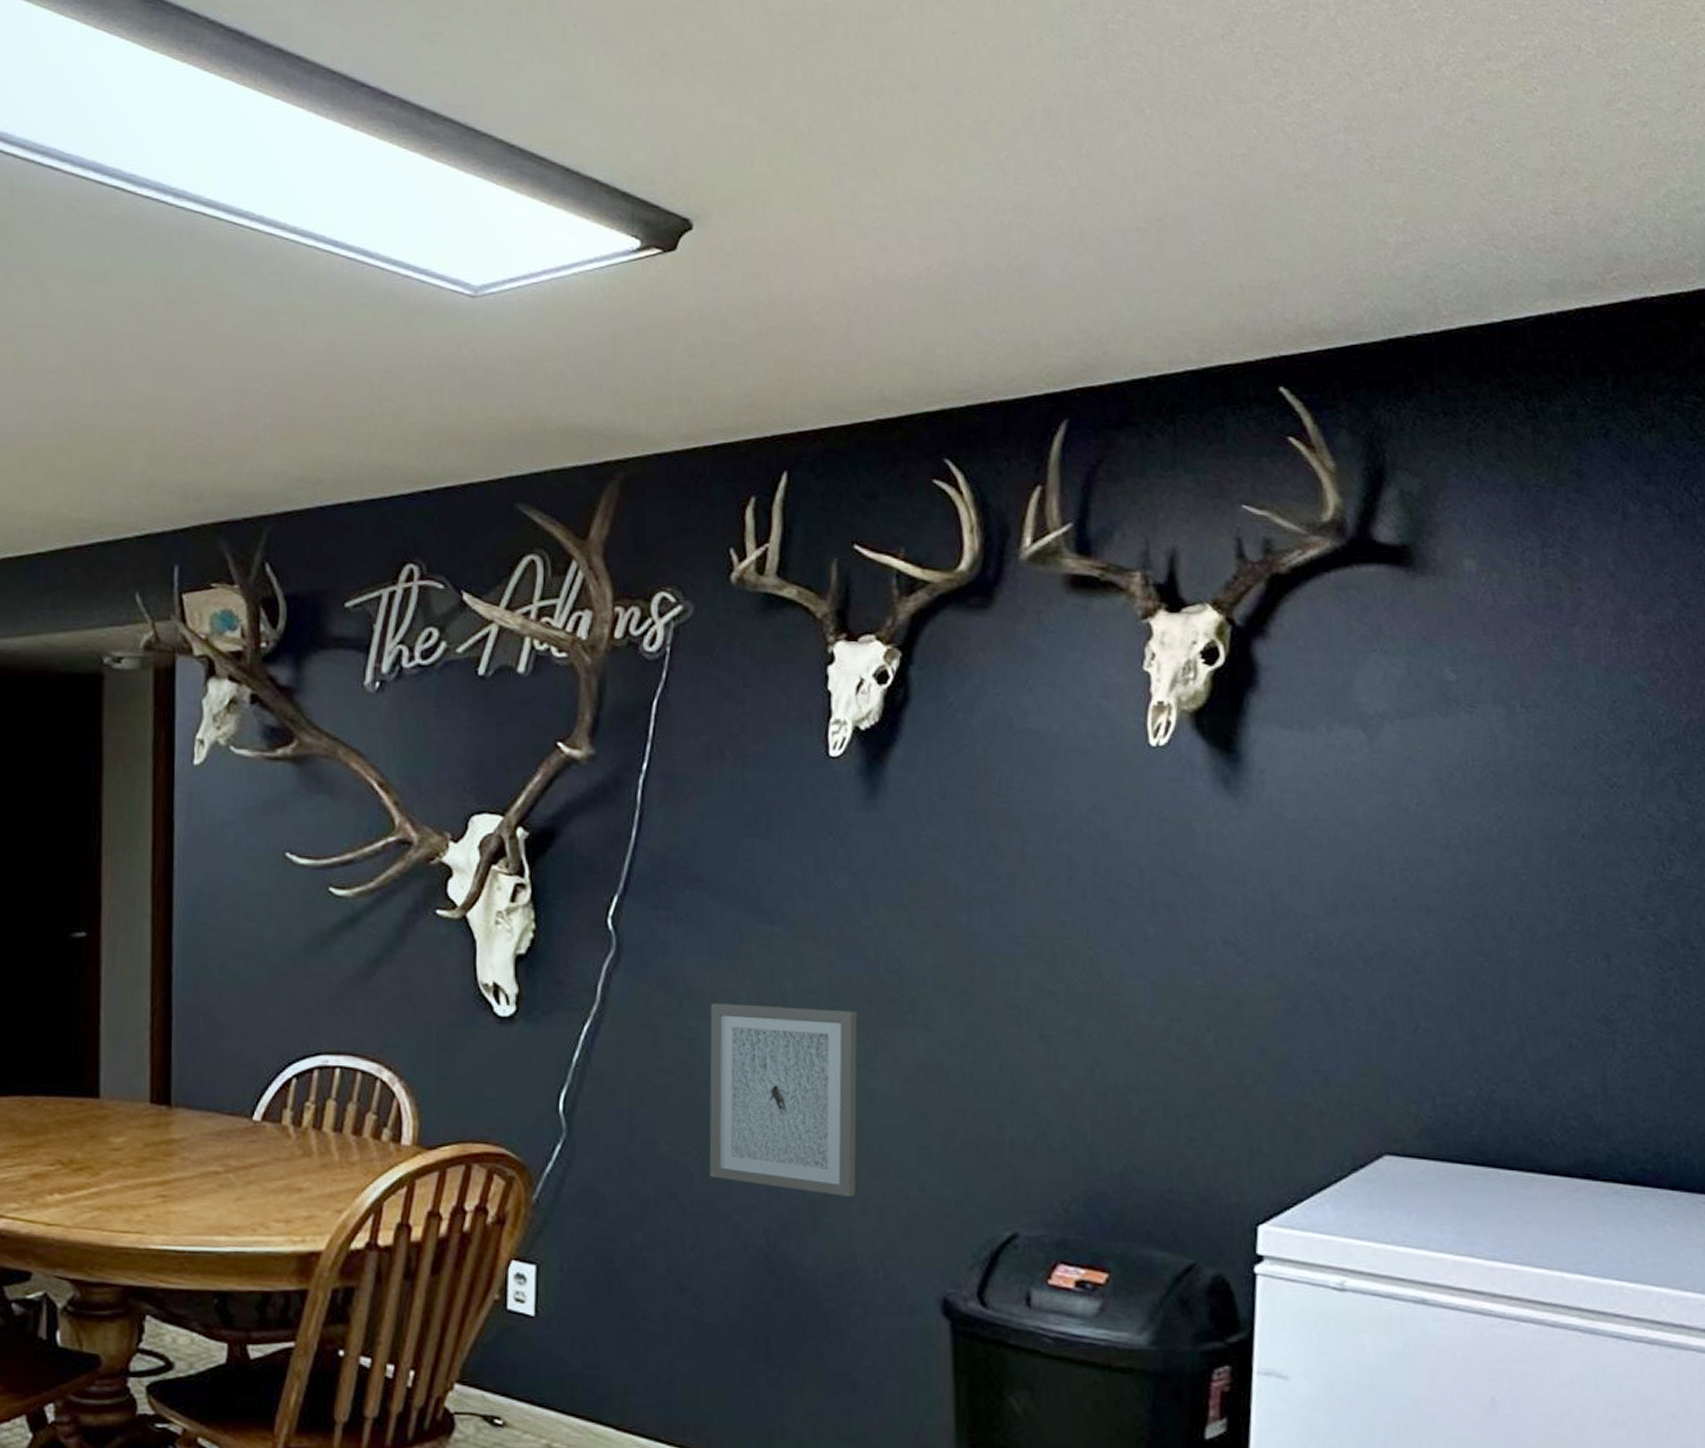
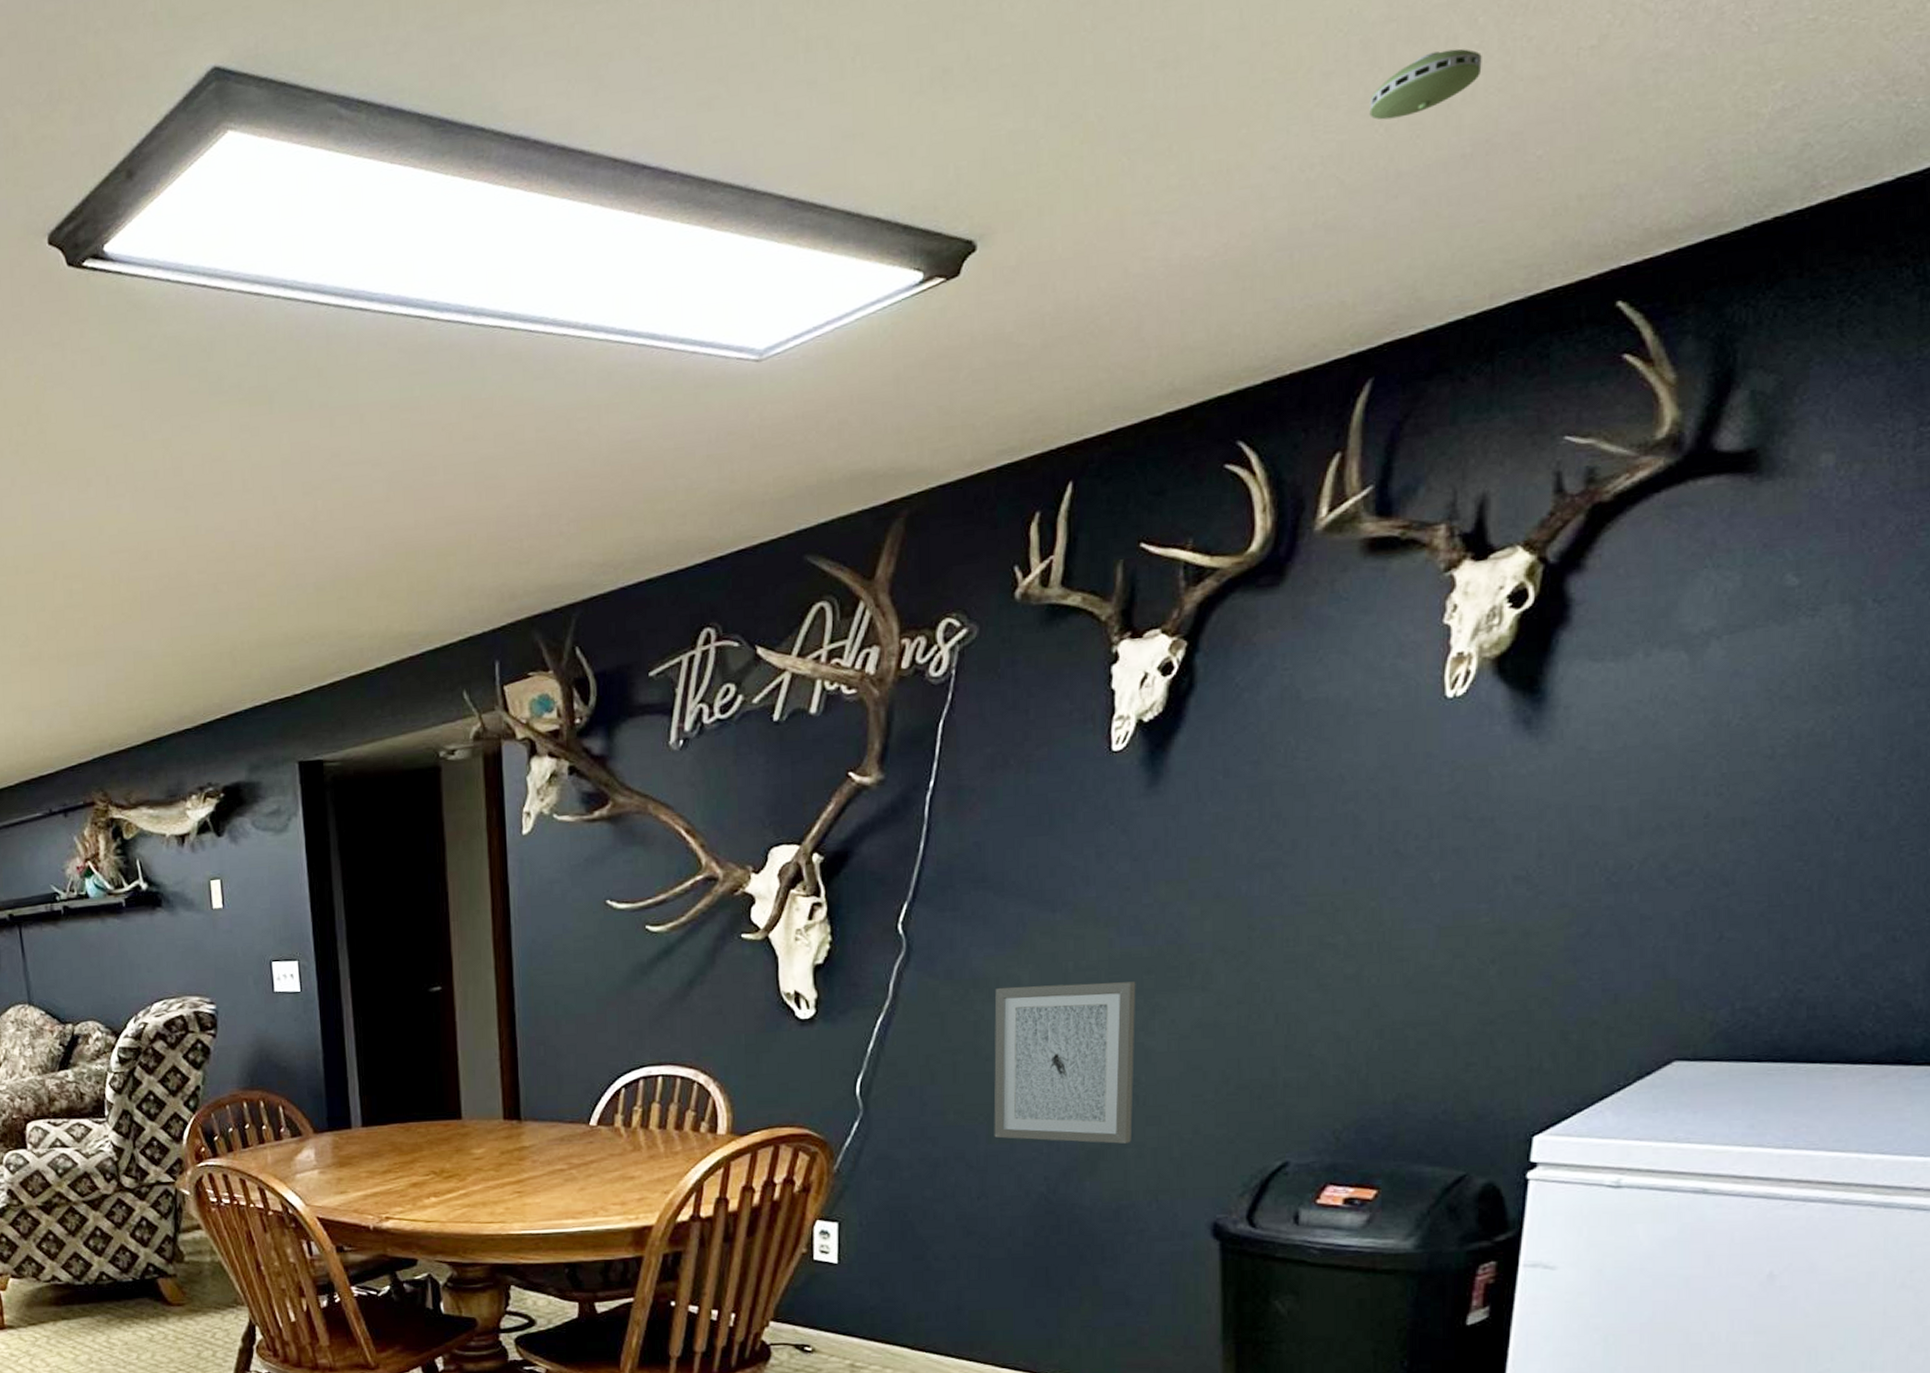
smoke detector: none [1053,131,1150,184] -> present [1369,48,1482,120]

